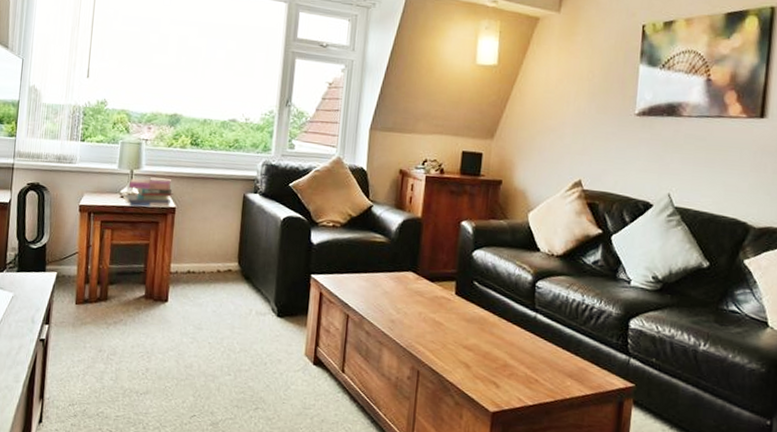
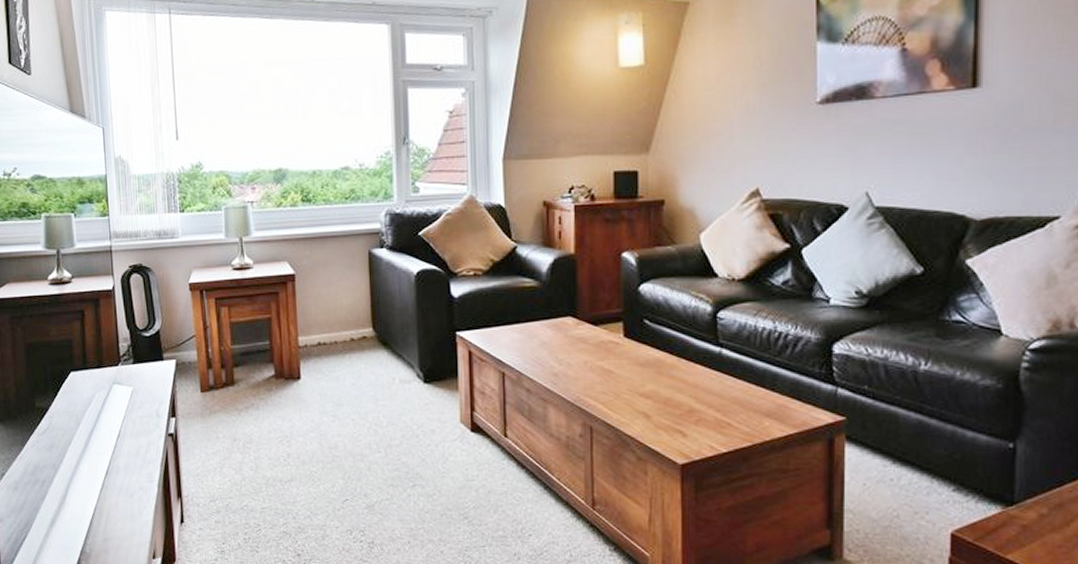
books: present [122,178,172,208] -> none [235,245,289,278]

